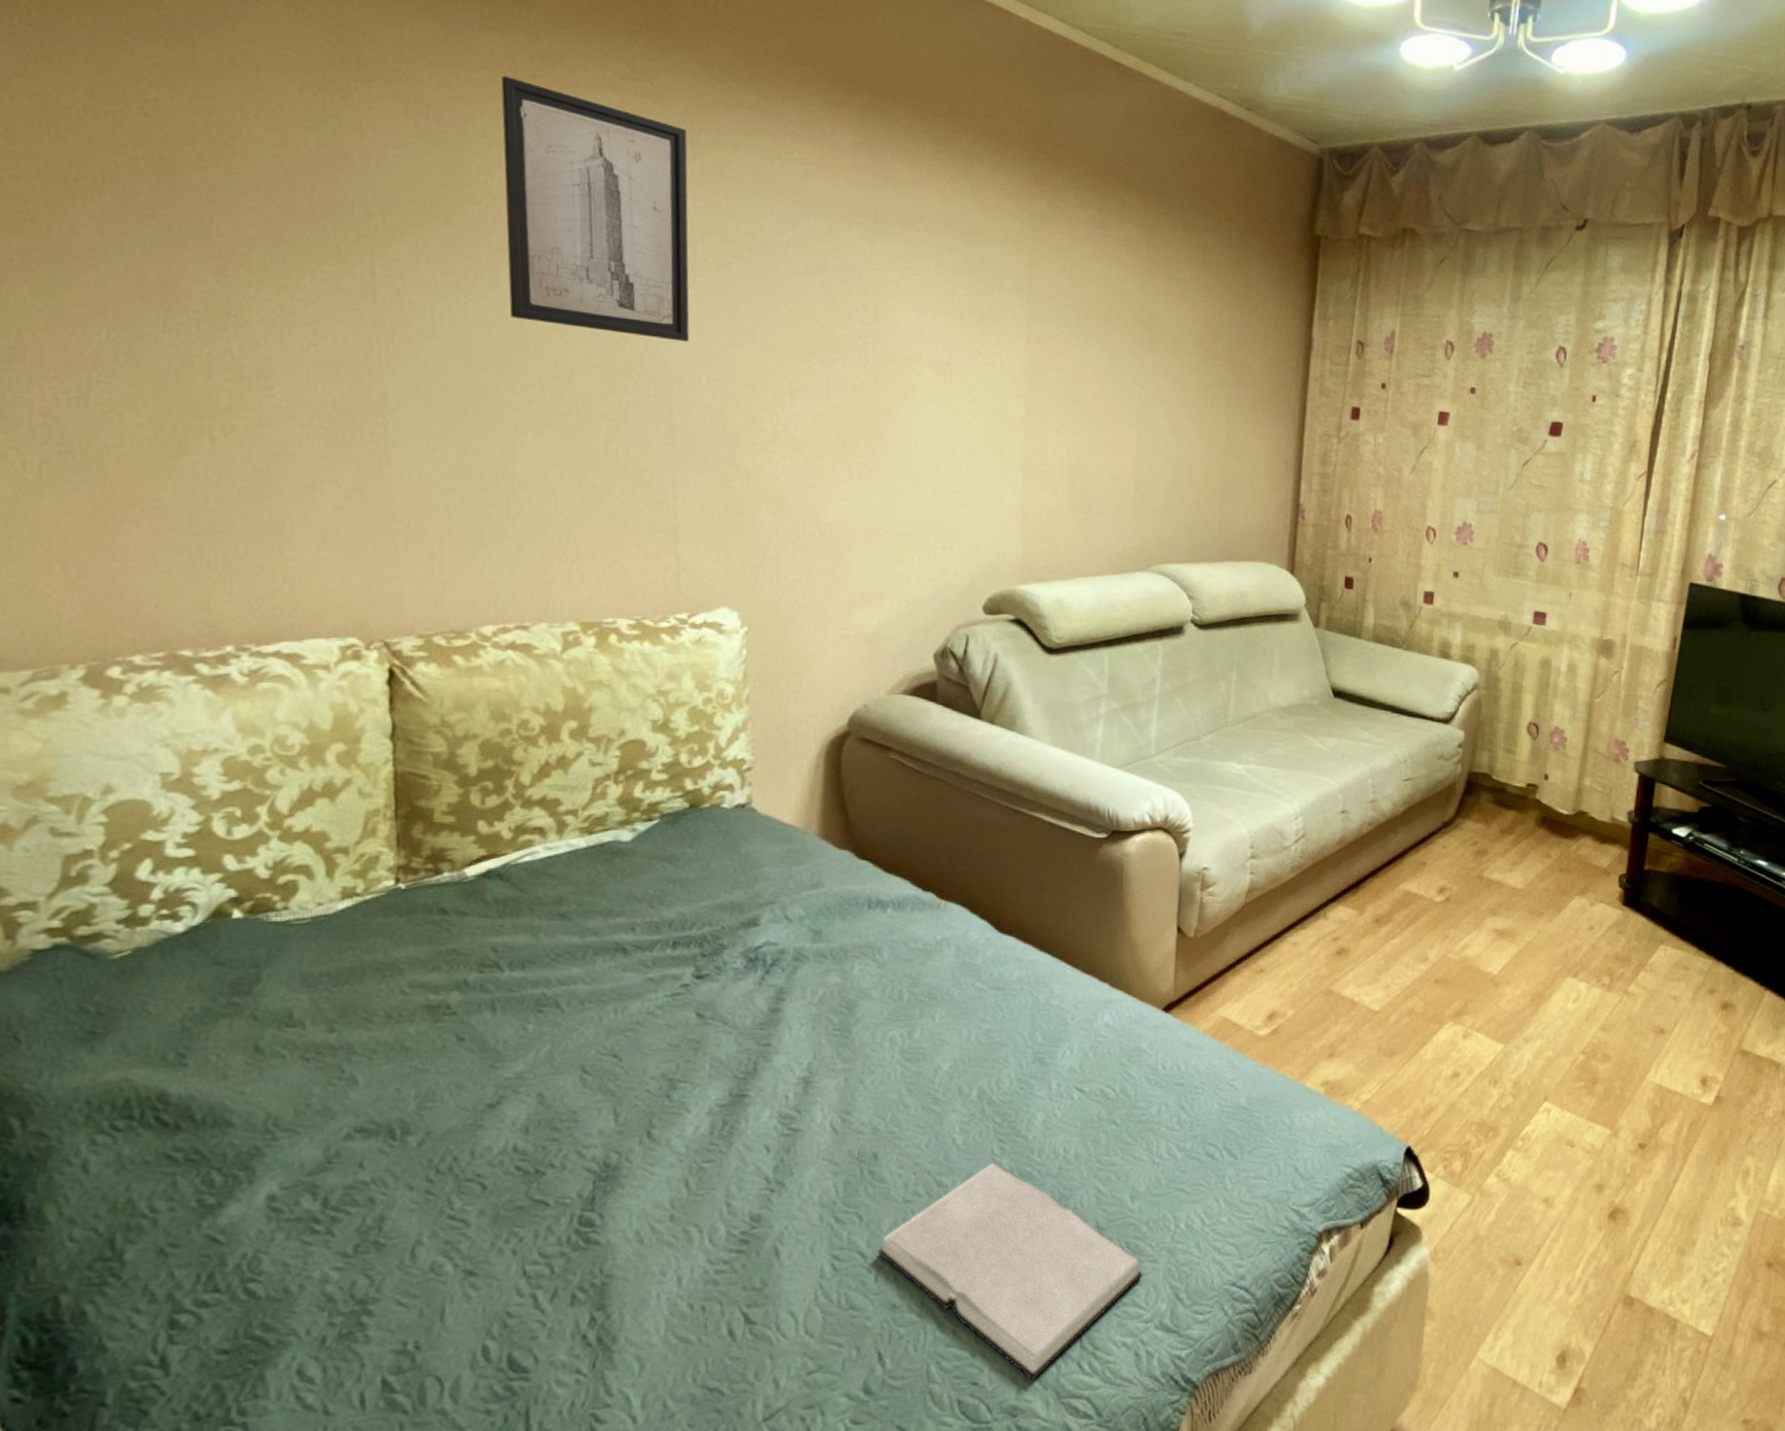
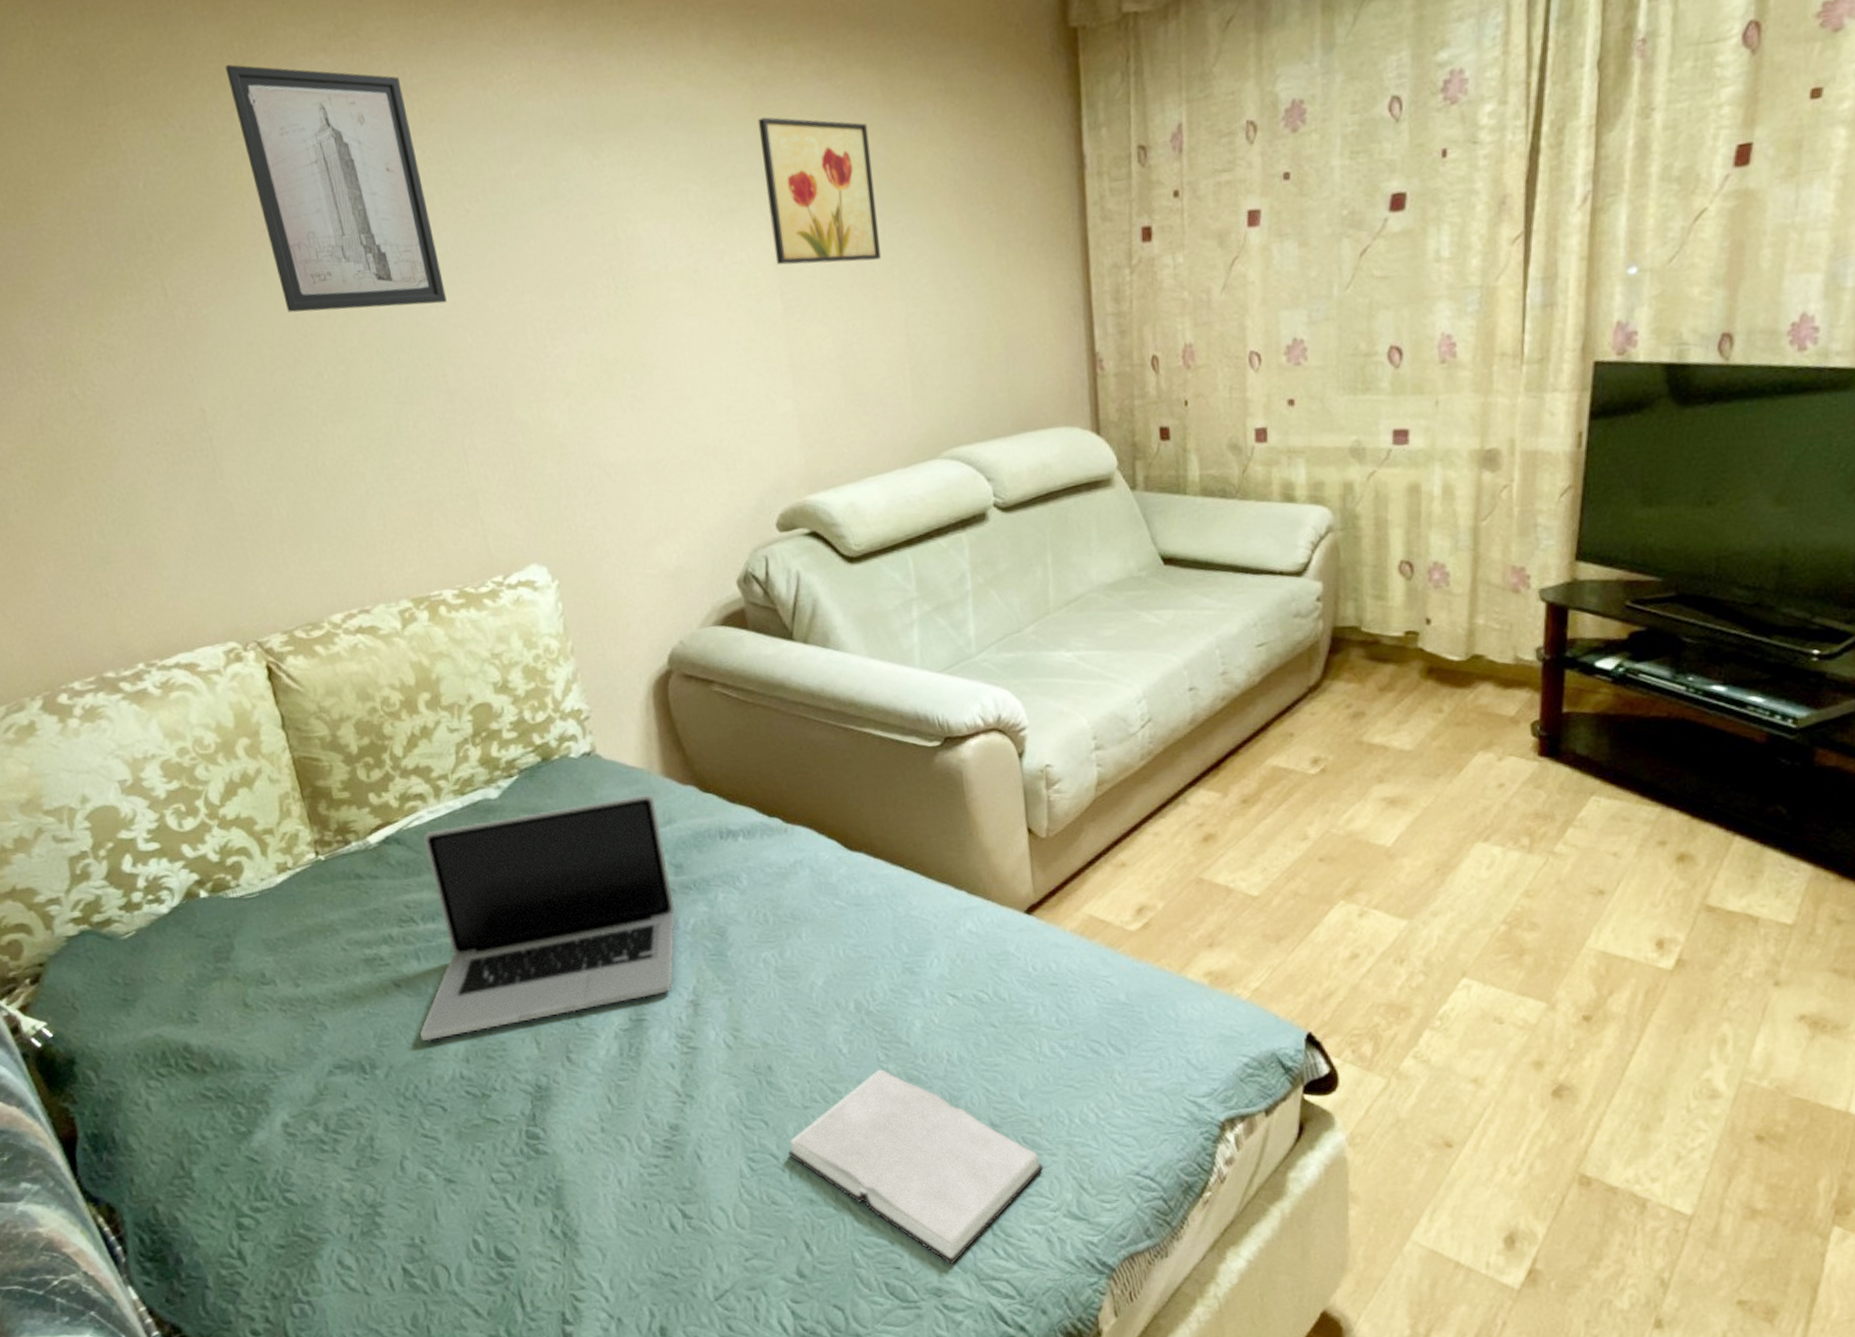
laptop: none [475,854,806,1106] -> present [420,793,676,1041]
wall art: none [1026,245,1130,388] -> present [757,117,882,265]

